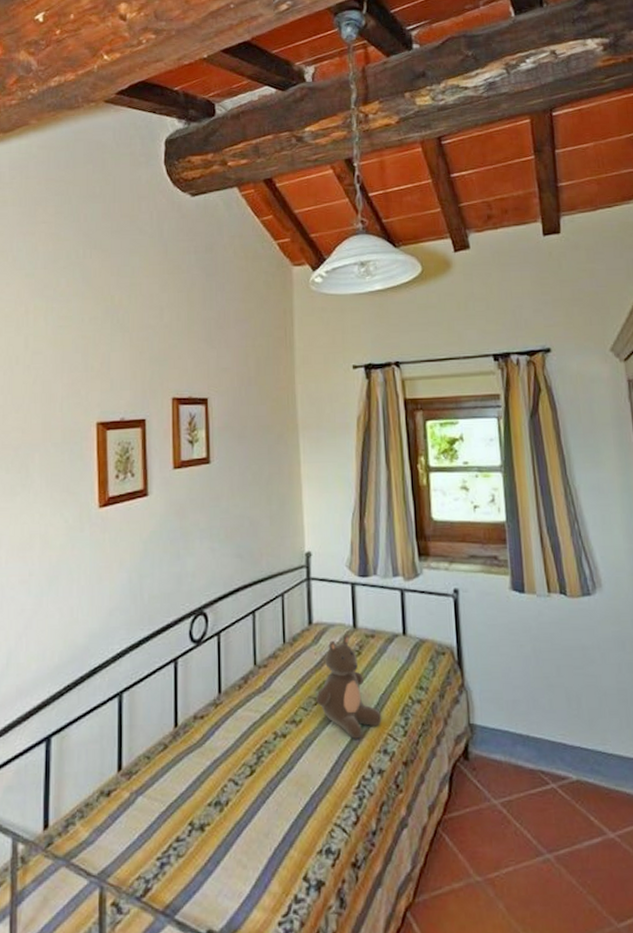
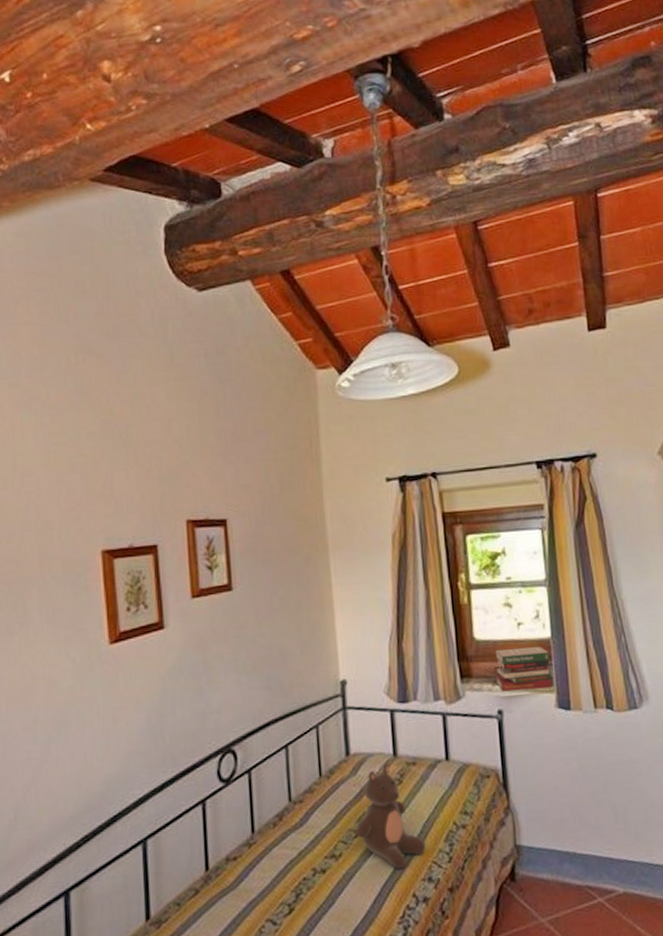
books: none [452,529,508,572] -> present [495,646,553,692]

